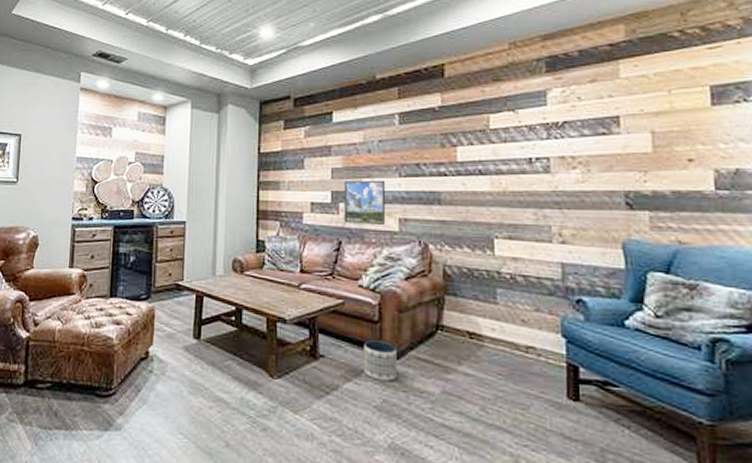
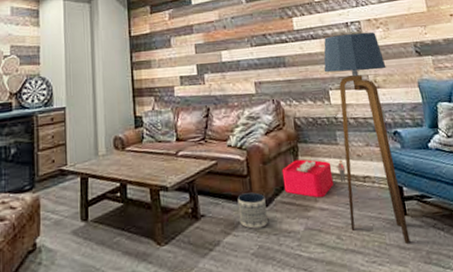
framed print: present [343,180,386,226] -> none [206,50,244,92]
storage bin: none [421,313,504,362] -> present [281,159,347,198]
floor lamp: none [490,172,580,434] -> present [323,31,411,244]

